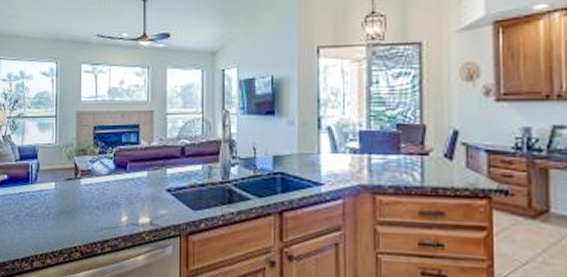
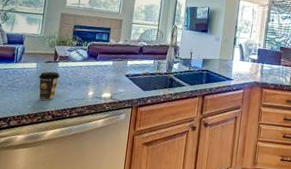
coffee cup: none [59,192,84,232] -> present [39,71,60,100]

